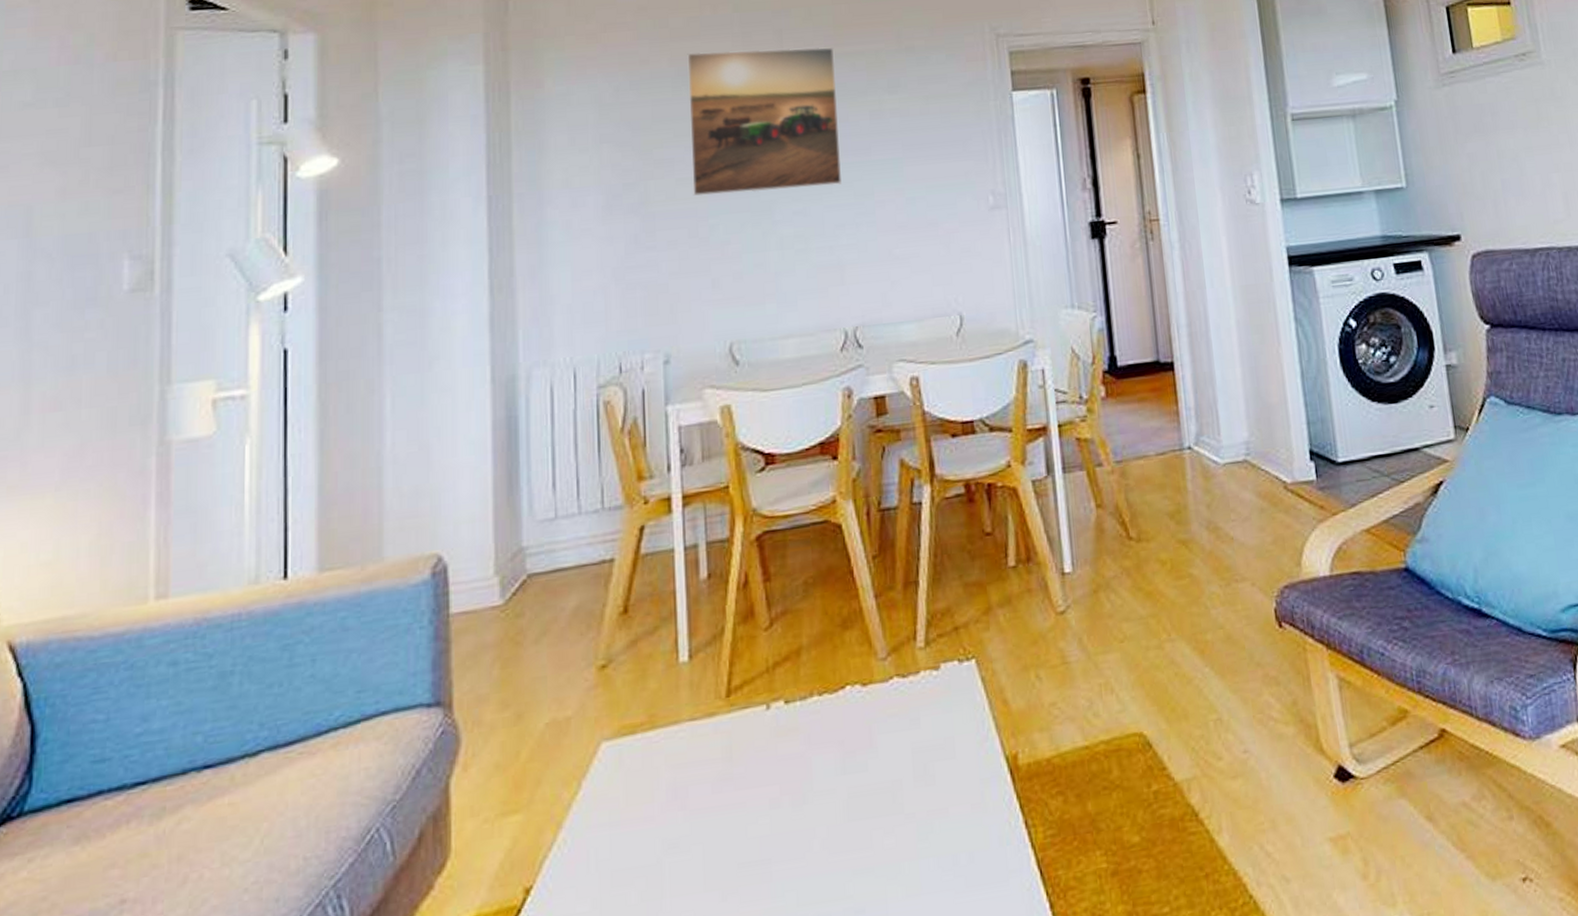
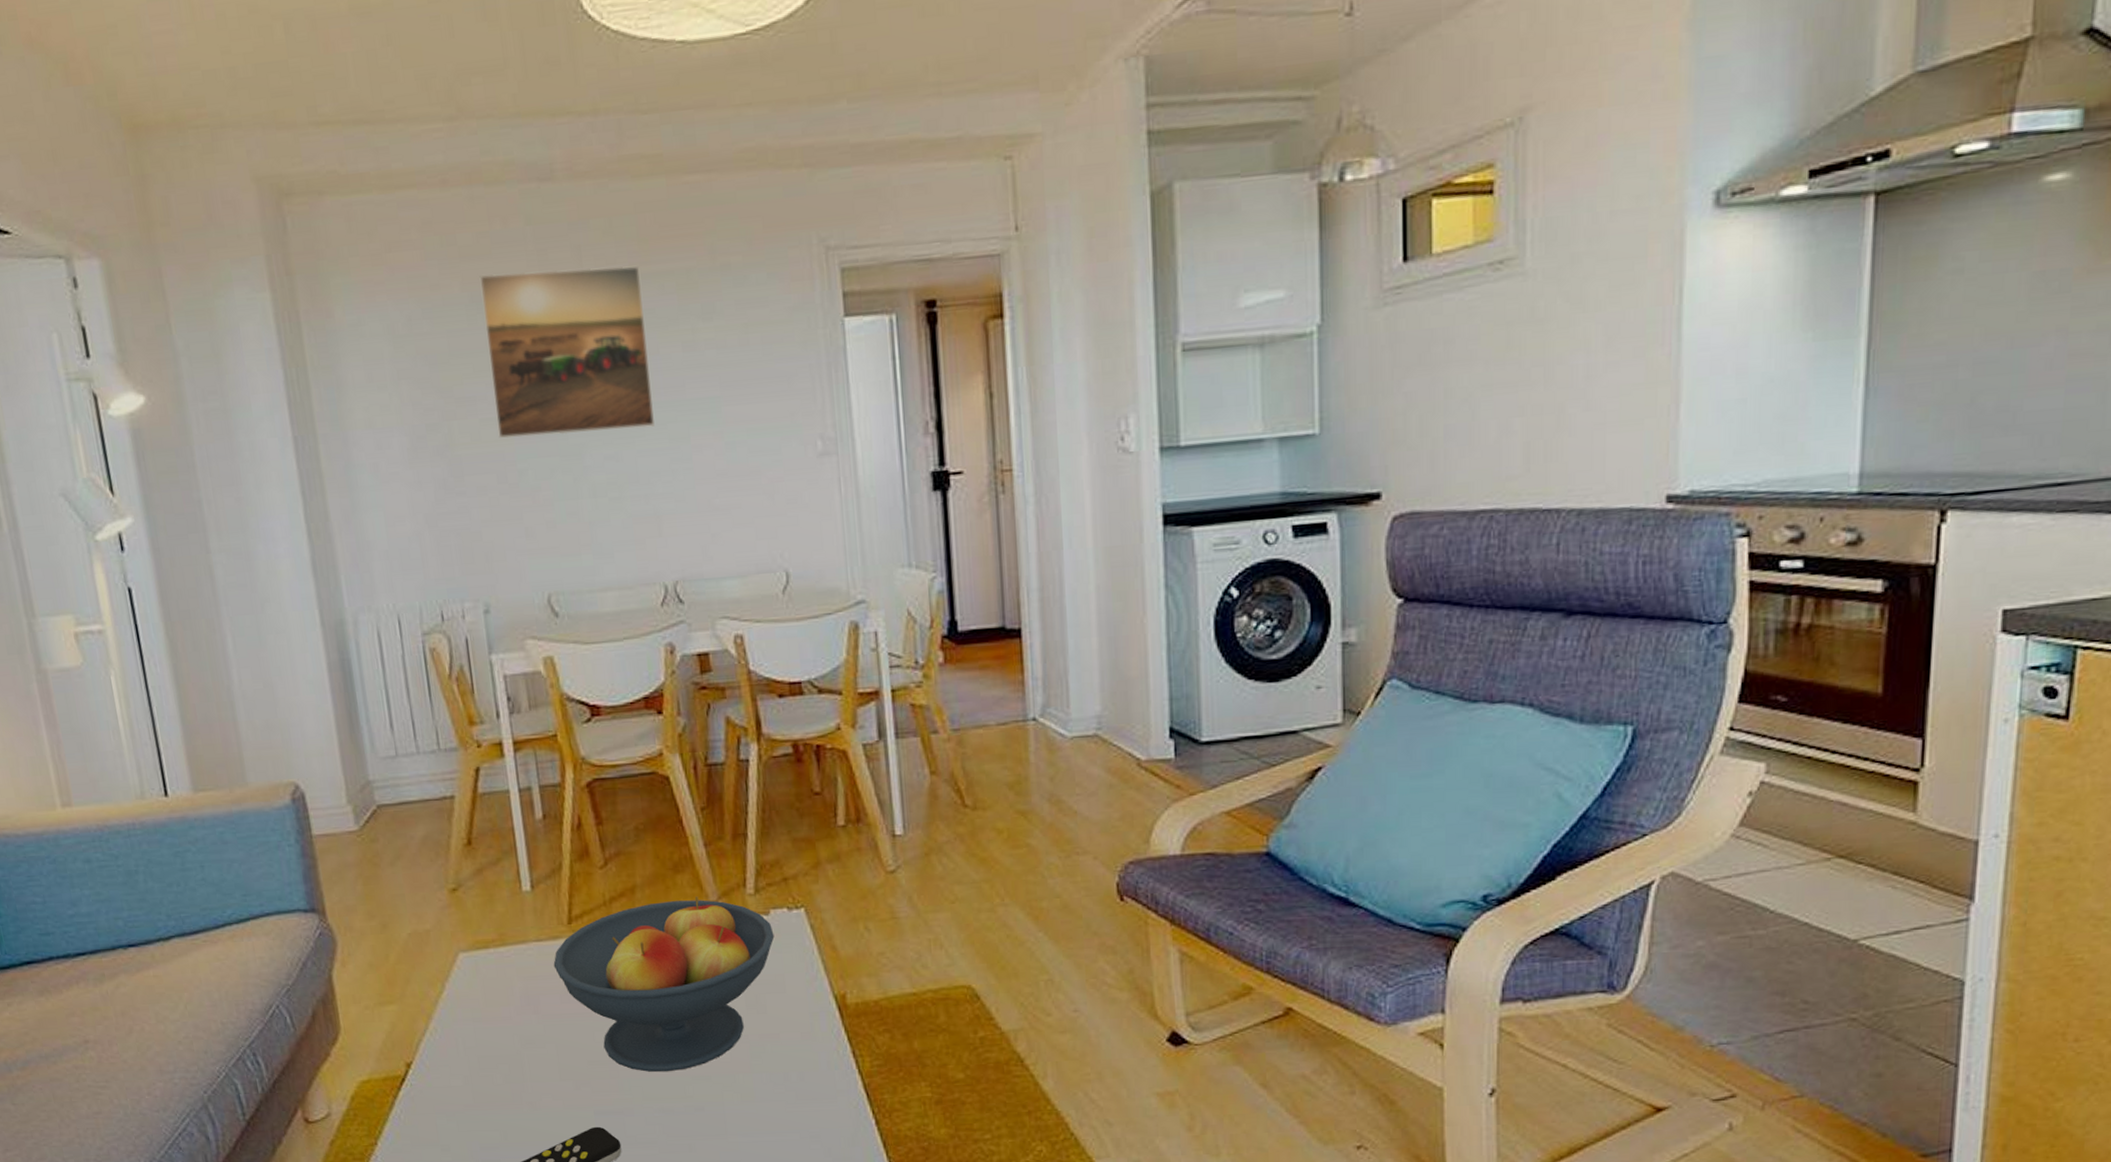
fruit bowl: none [707,654,945,870] -> present [553,896,775,1072]

